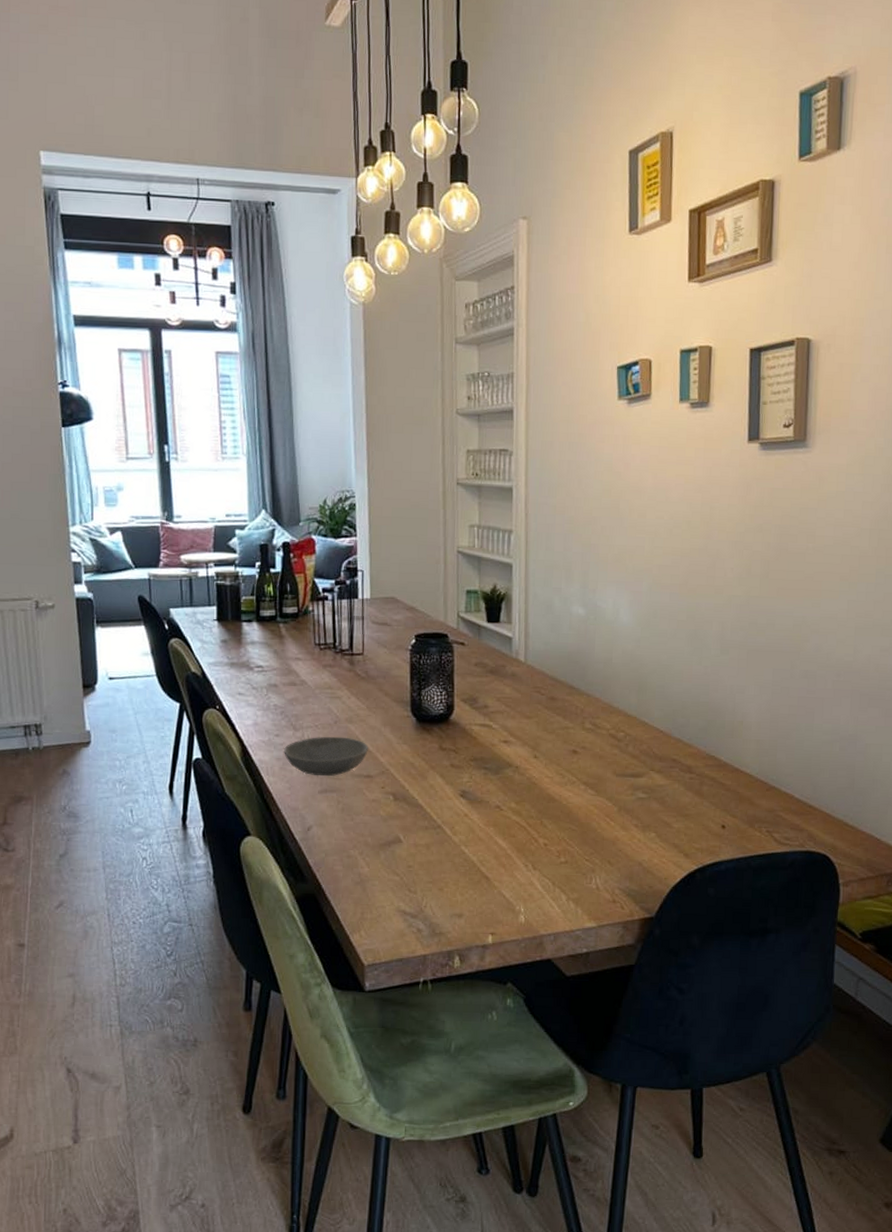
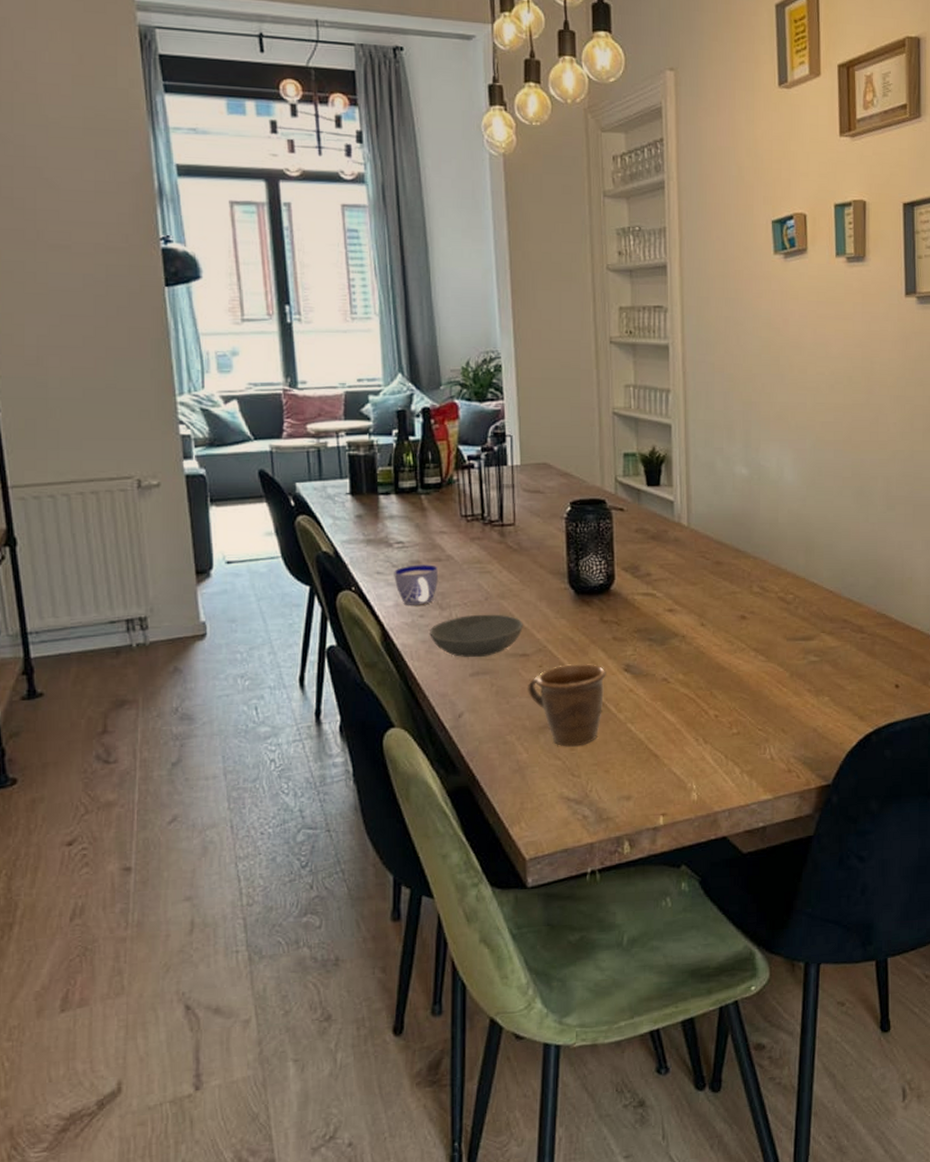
cup: none [253,688,293,725] -> present [394,564,438,605]
mug: none [370,786,443,865] -> present [527,663,606,747]

